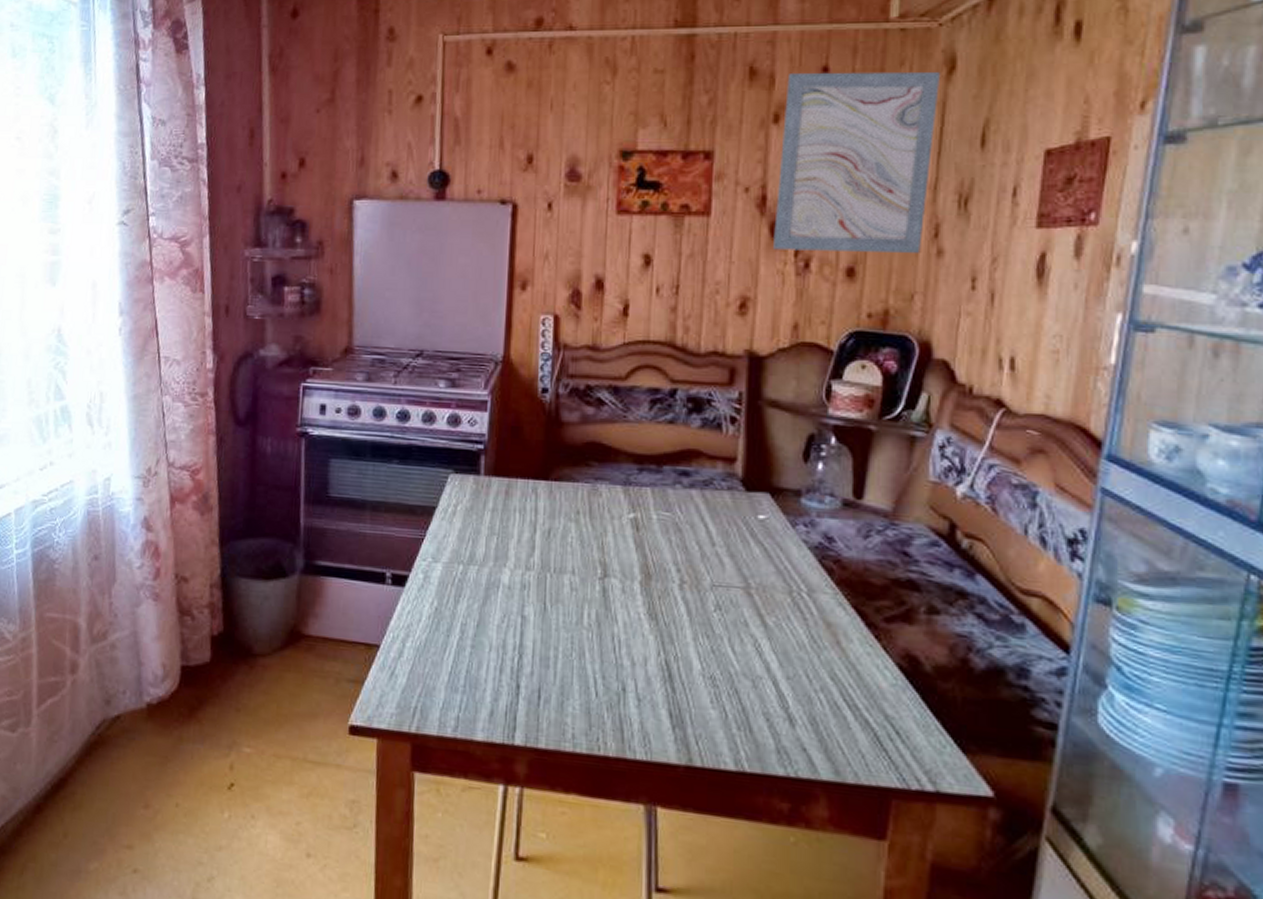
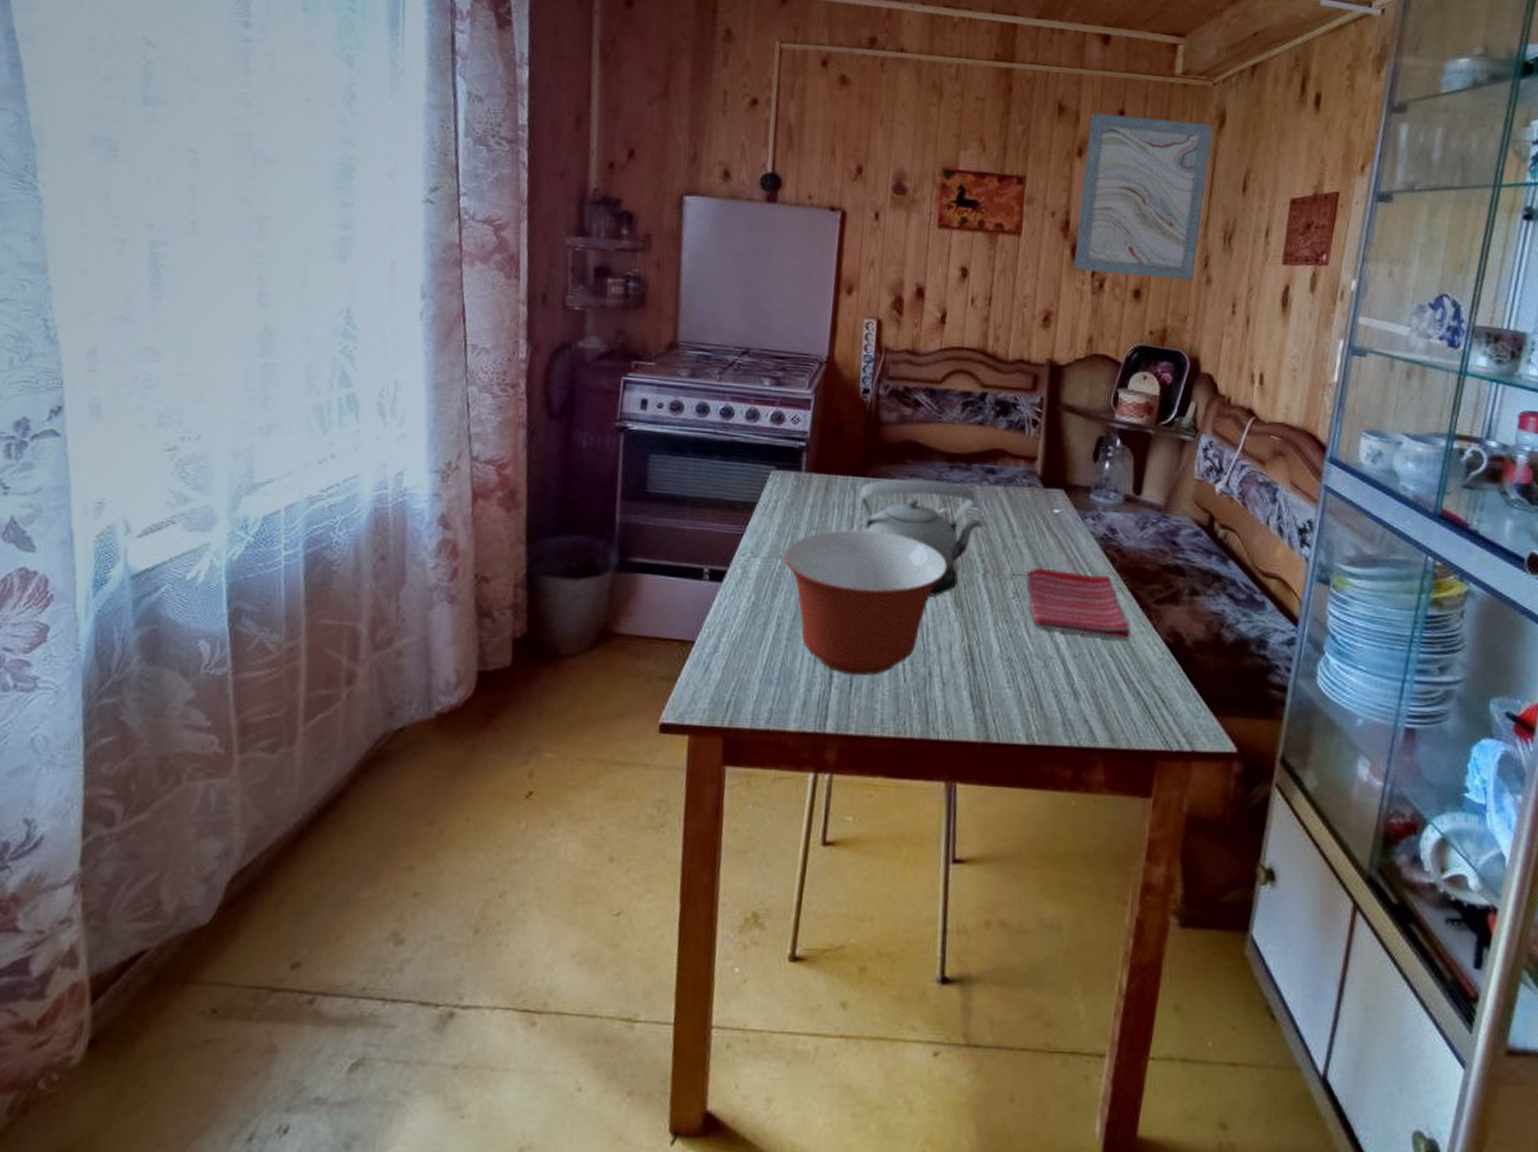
mixing bowl: none [465,535,640,688] -> present [784,529,948,676]
teapot: none [542,482,678,607] -> present [860,479,983,596]
dish towel: none [728,579,856,662] -> present [1026,568,1131,640]

